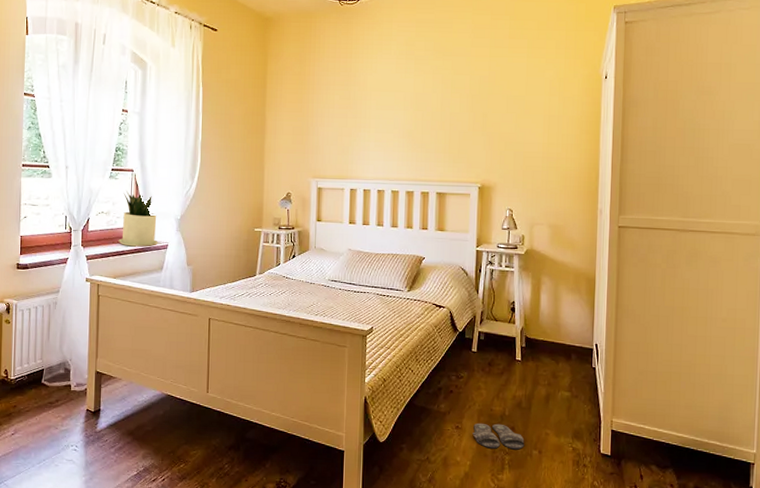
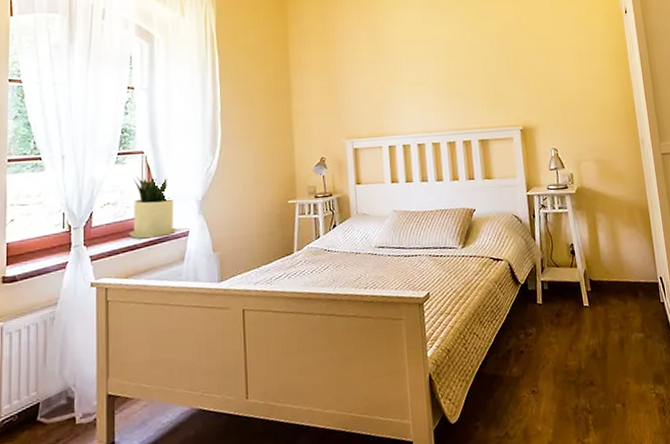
slippers: present [472,423,525,450] -> none [550,379,607,410]

